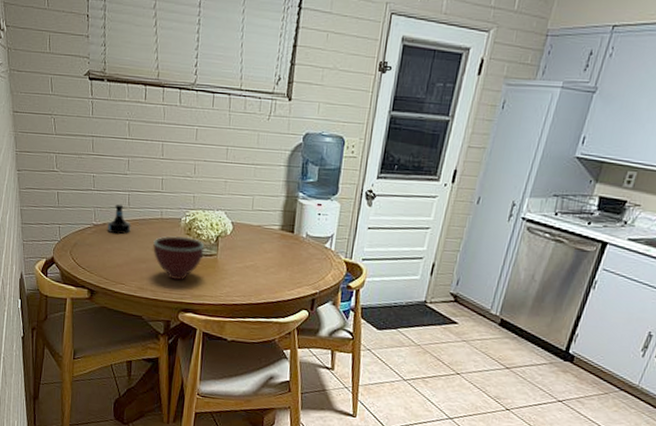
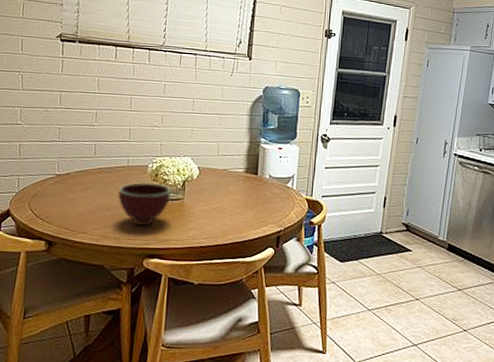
tequila bottle: present [107,203,131,235] -> none [71,153,96,184]

